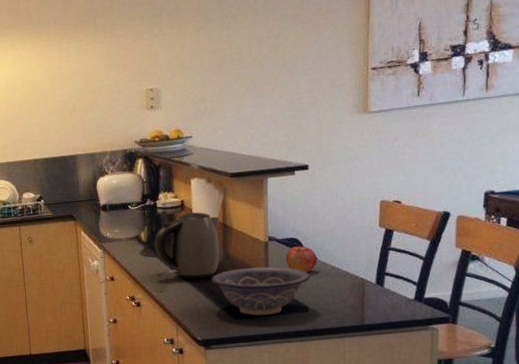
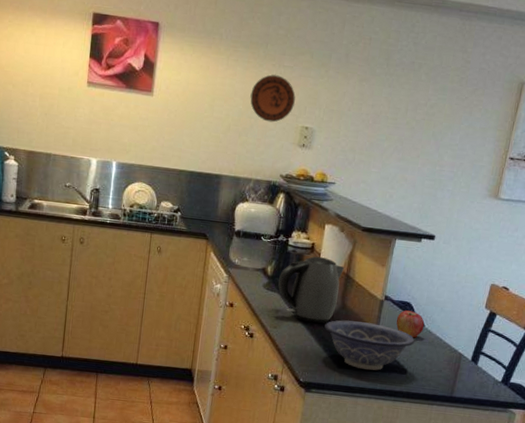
decorative plate: none [88,46,134,93] -> present [250,74,296,123]

